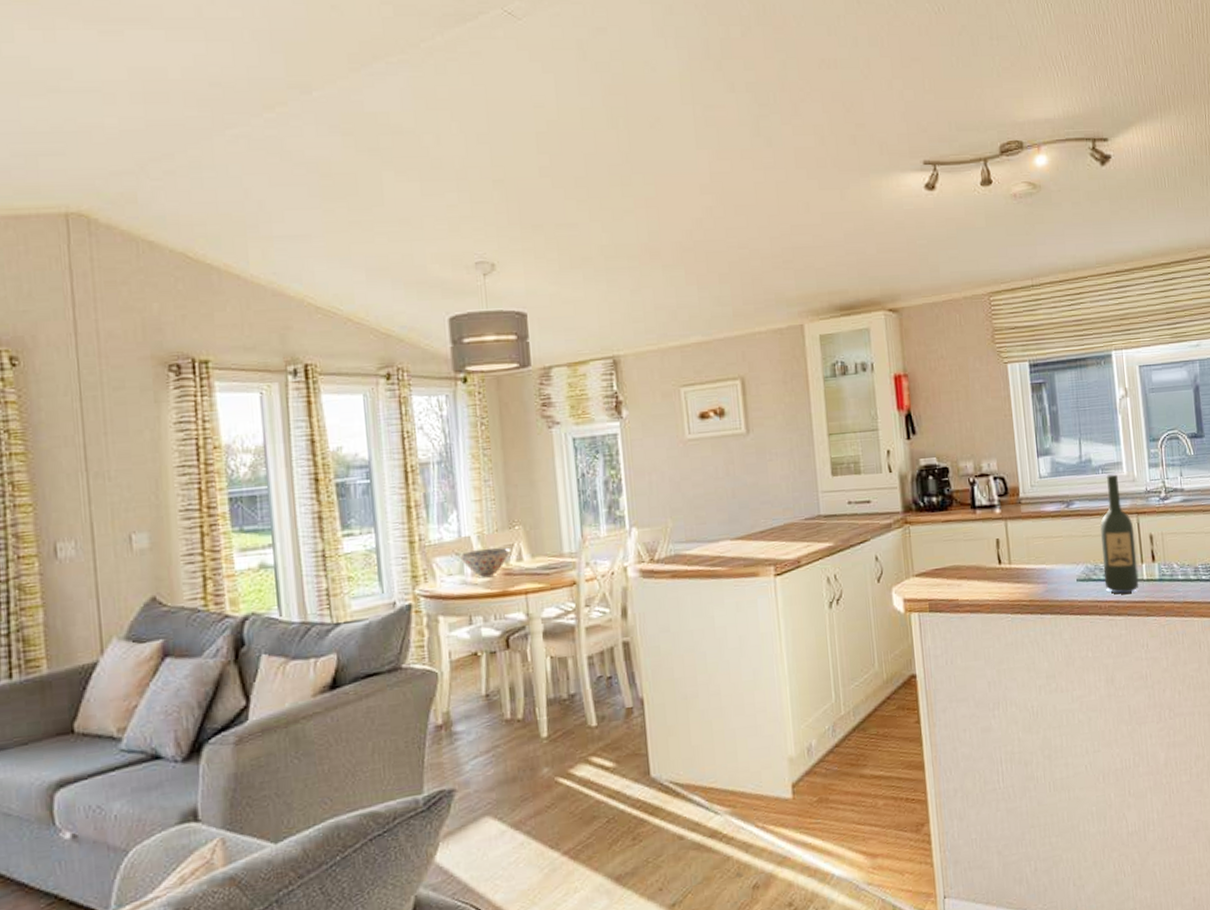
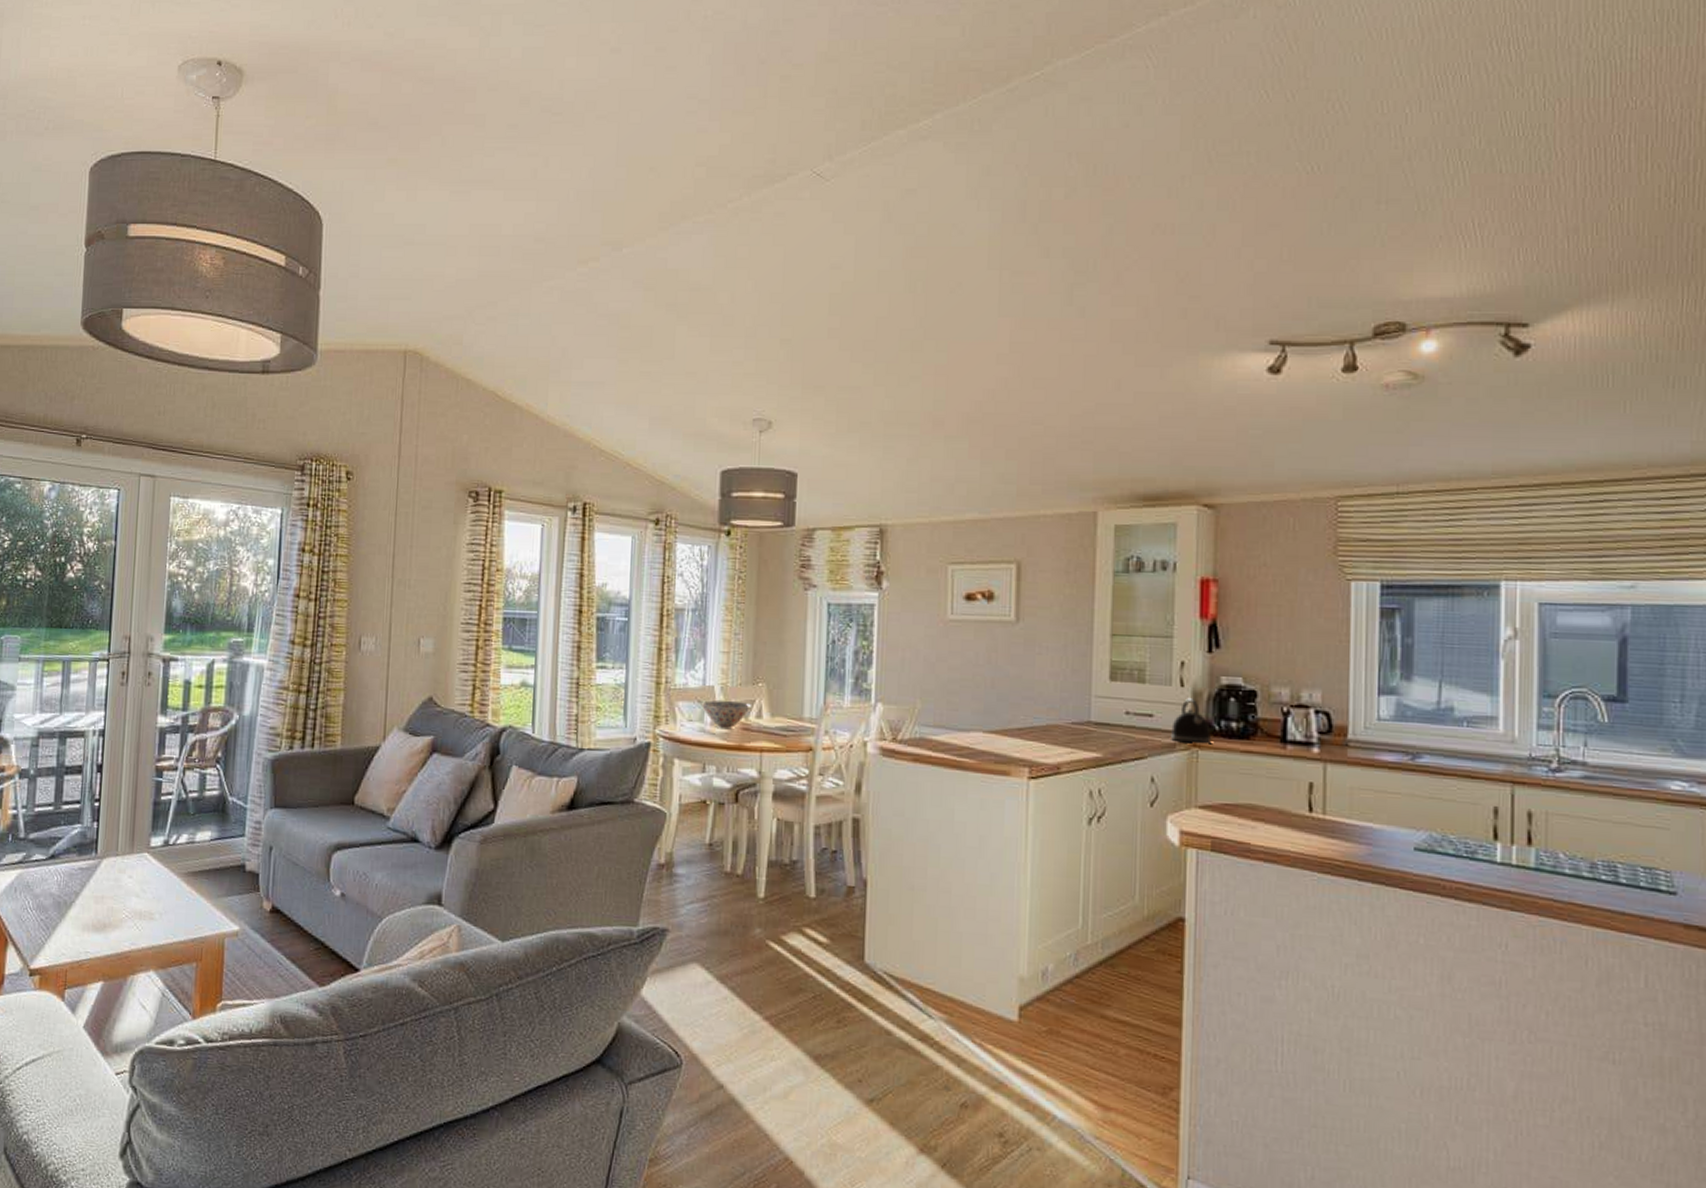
kettle: none [885,481,919,522] -> present [1170,698,1212,744]
wine bottle: present [1100,474,1139,593] -> none [1454,729,1506,876]

